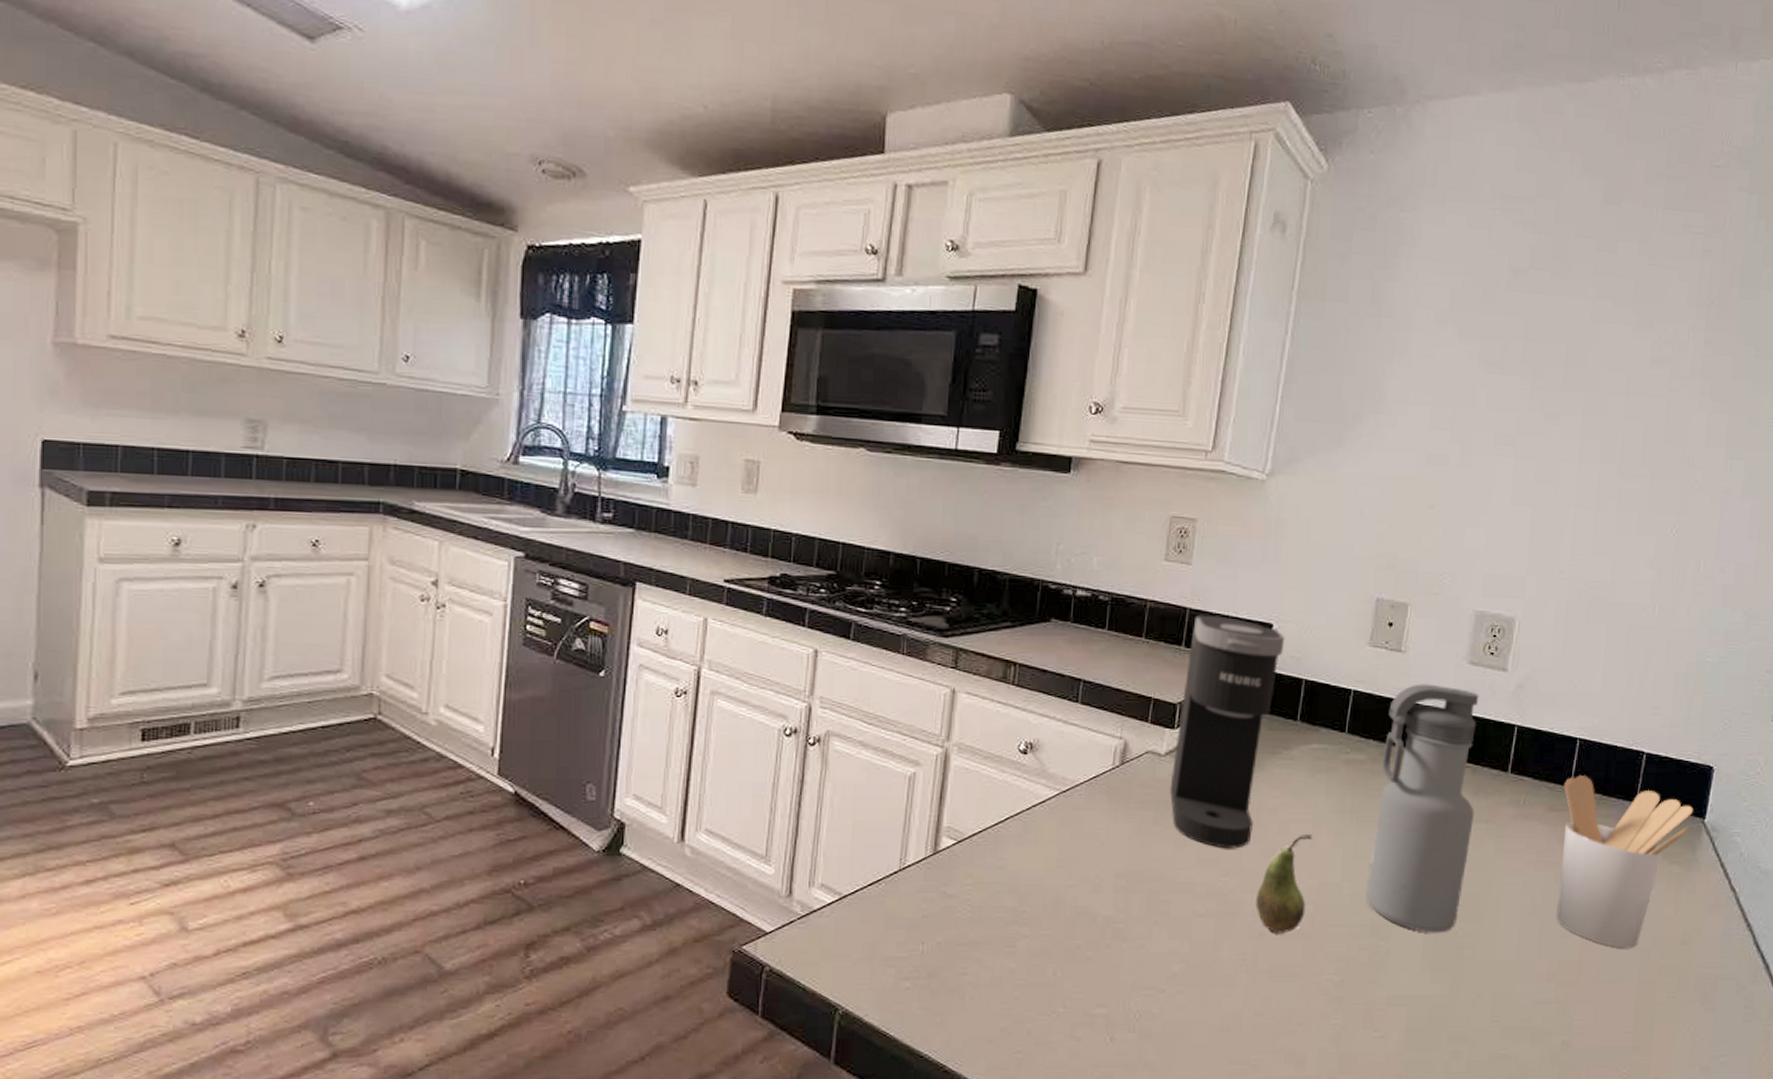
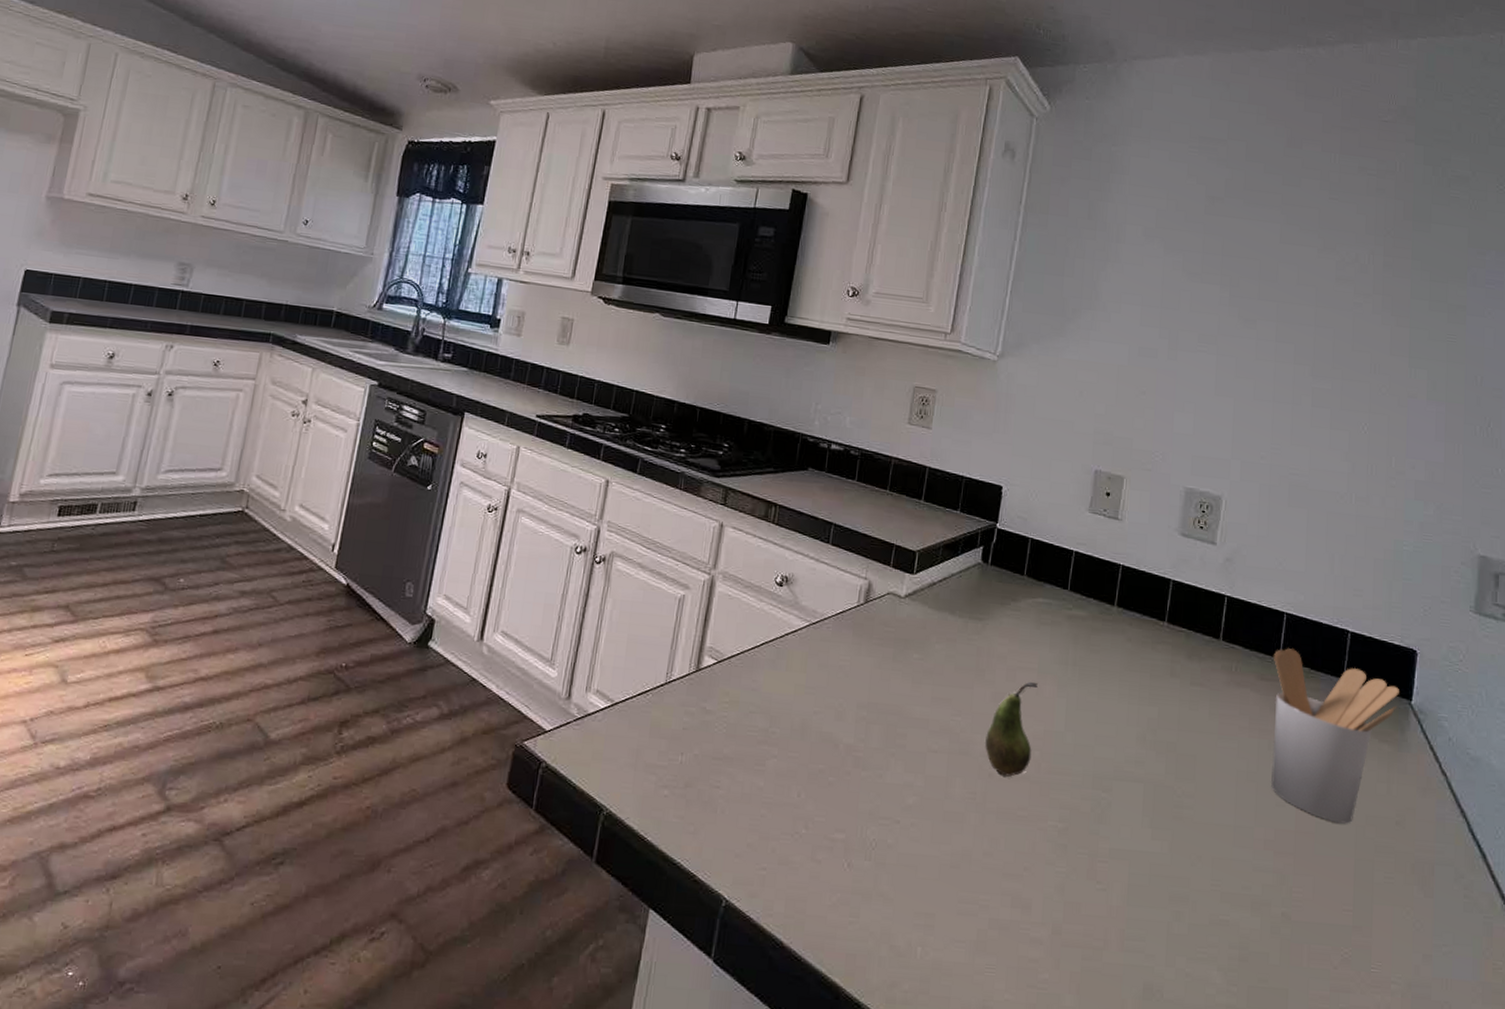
coffee maker: present [1169,614,1285,849] -> none [908,473,1013,691]
water bottle: present [1365,683,1479,933] -> none [1088,550,1191,790]

